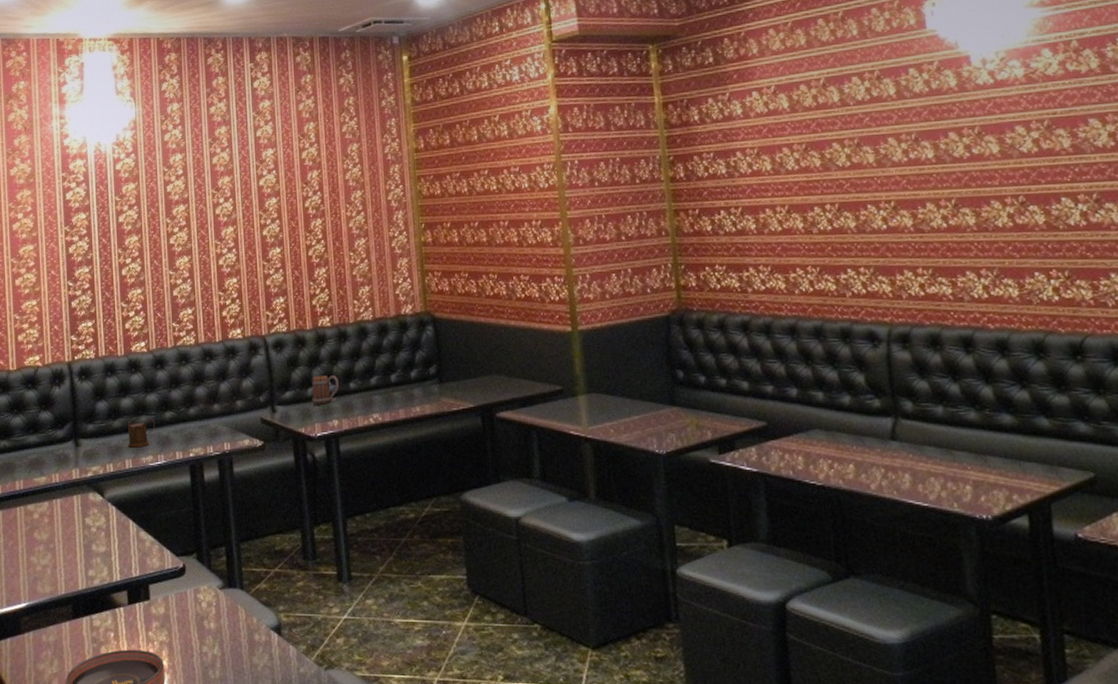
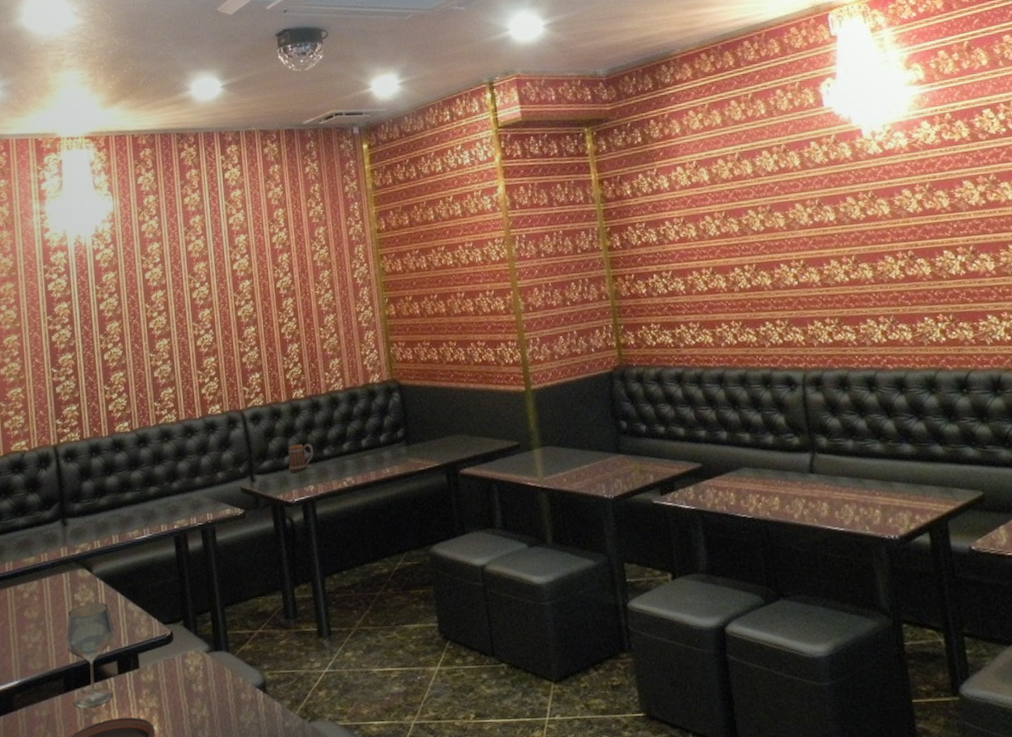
wine glass: none [74,528,126,637] -> present [64,602,116,708]
beer mug: present [127,418,155,448] -> none [113,494,140,524]

